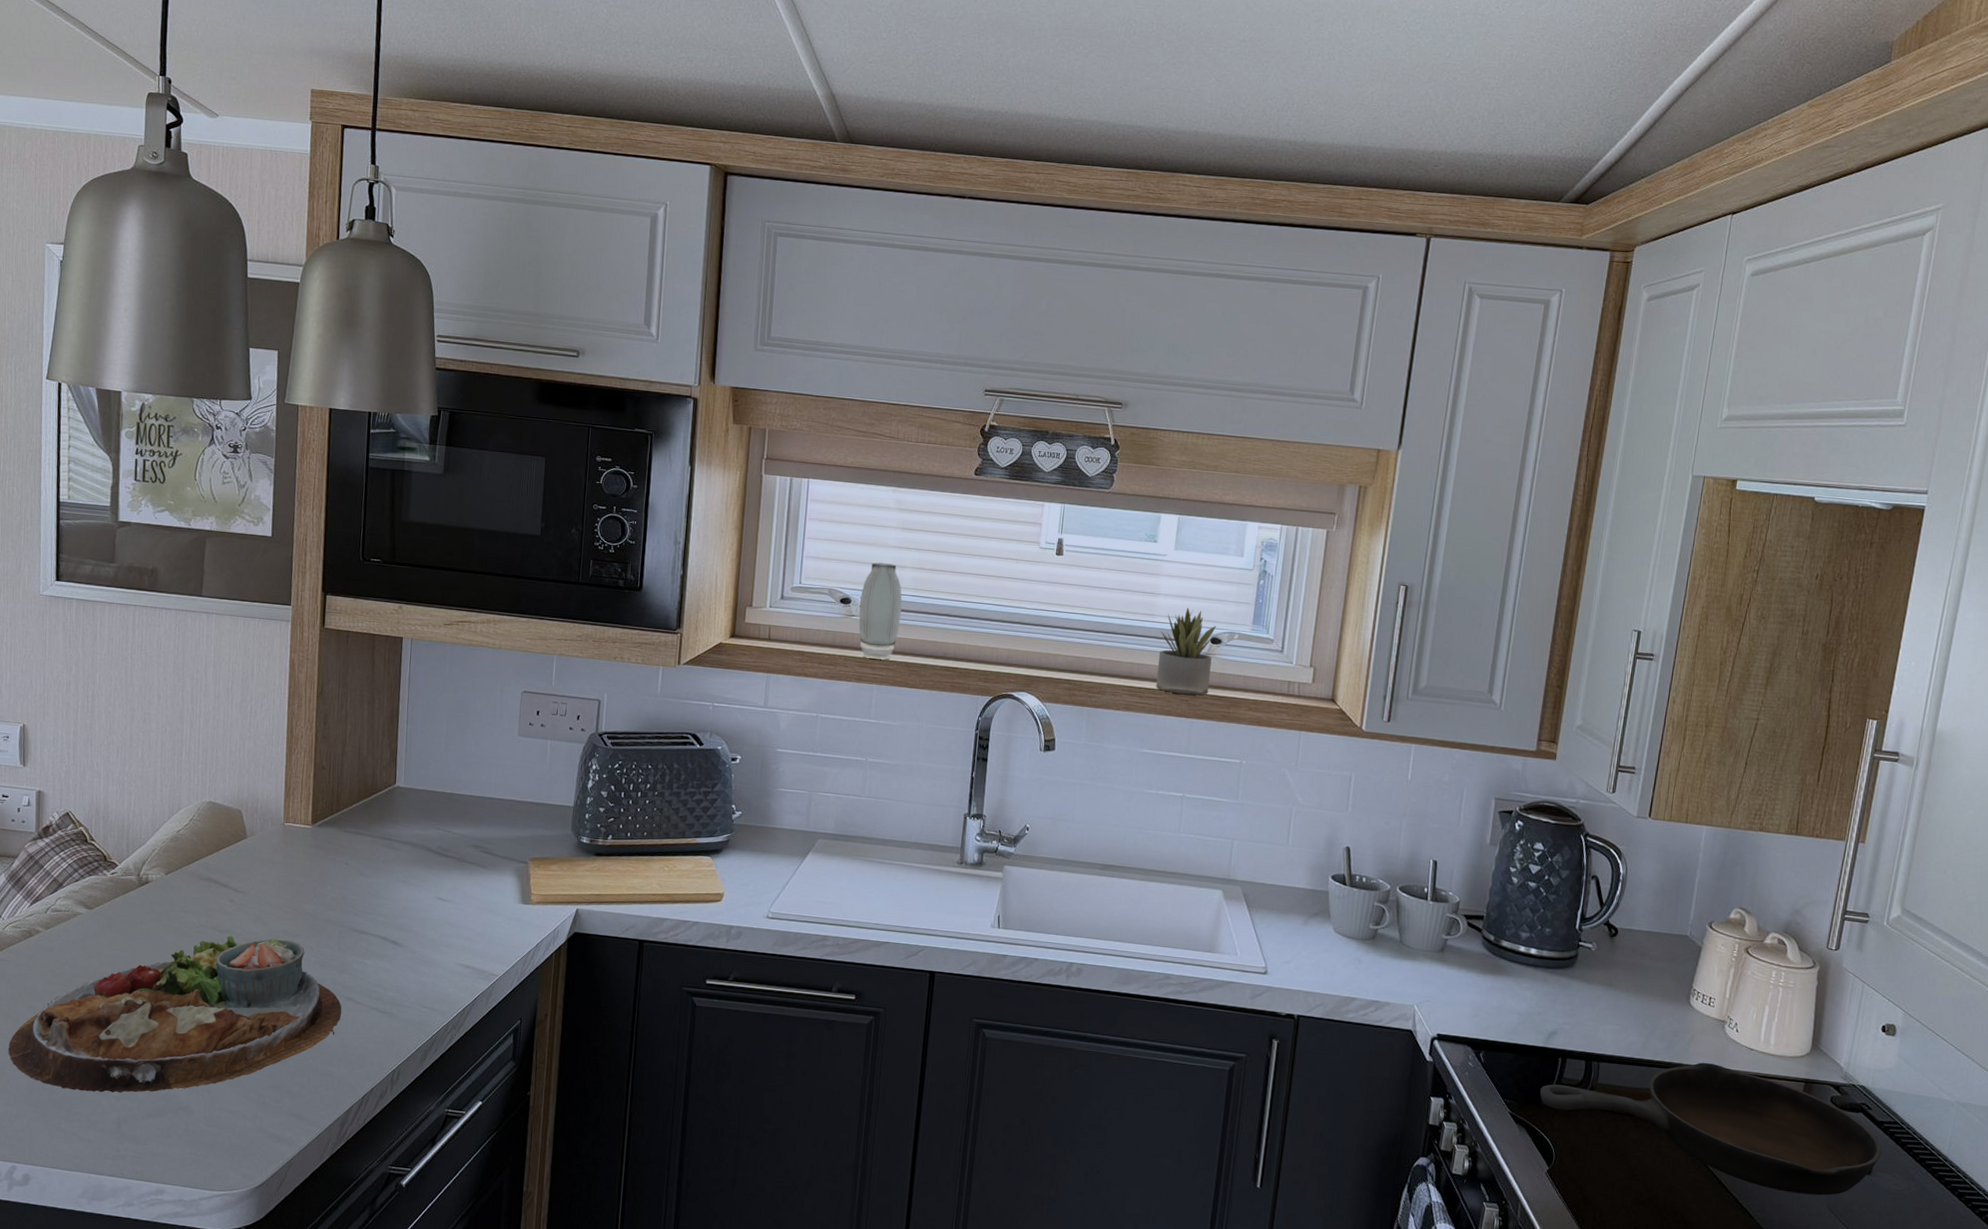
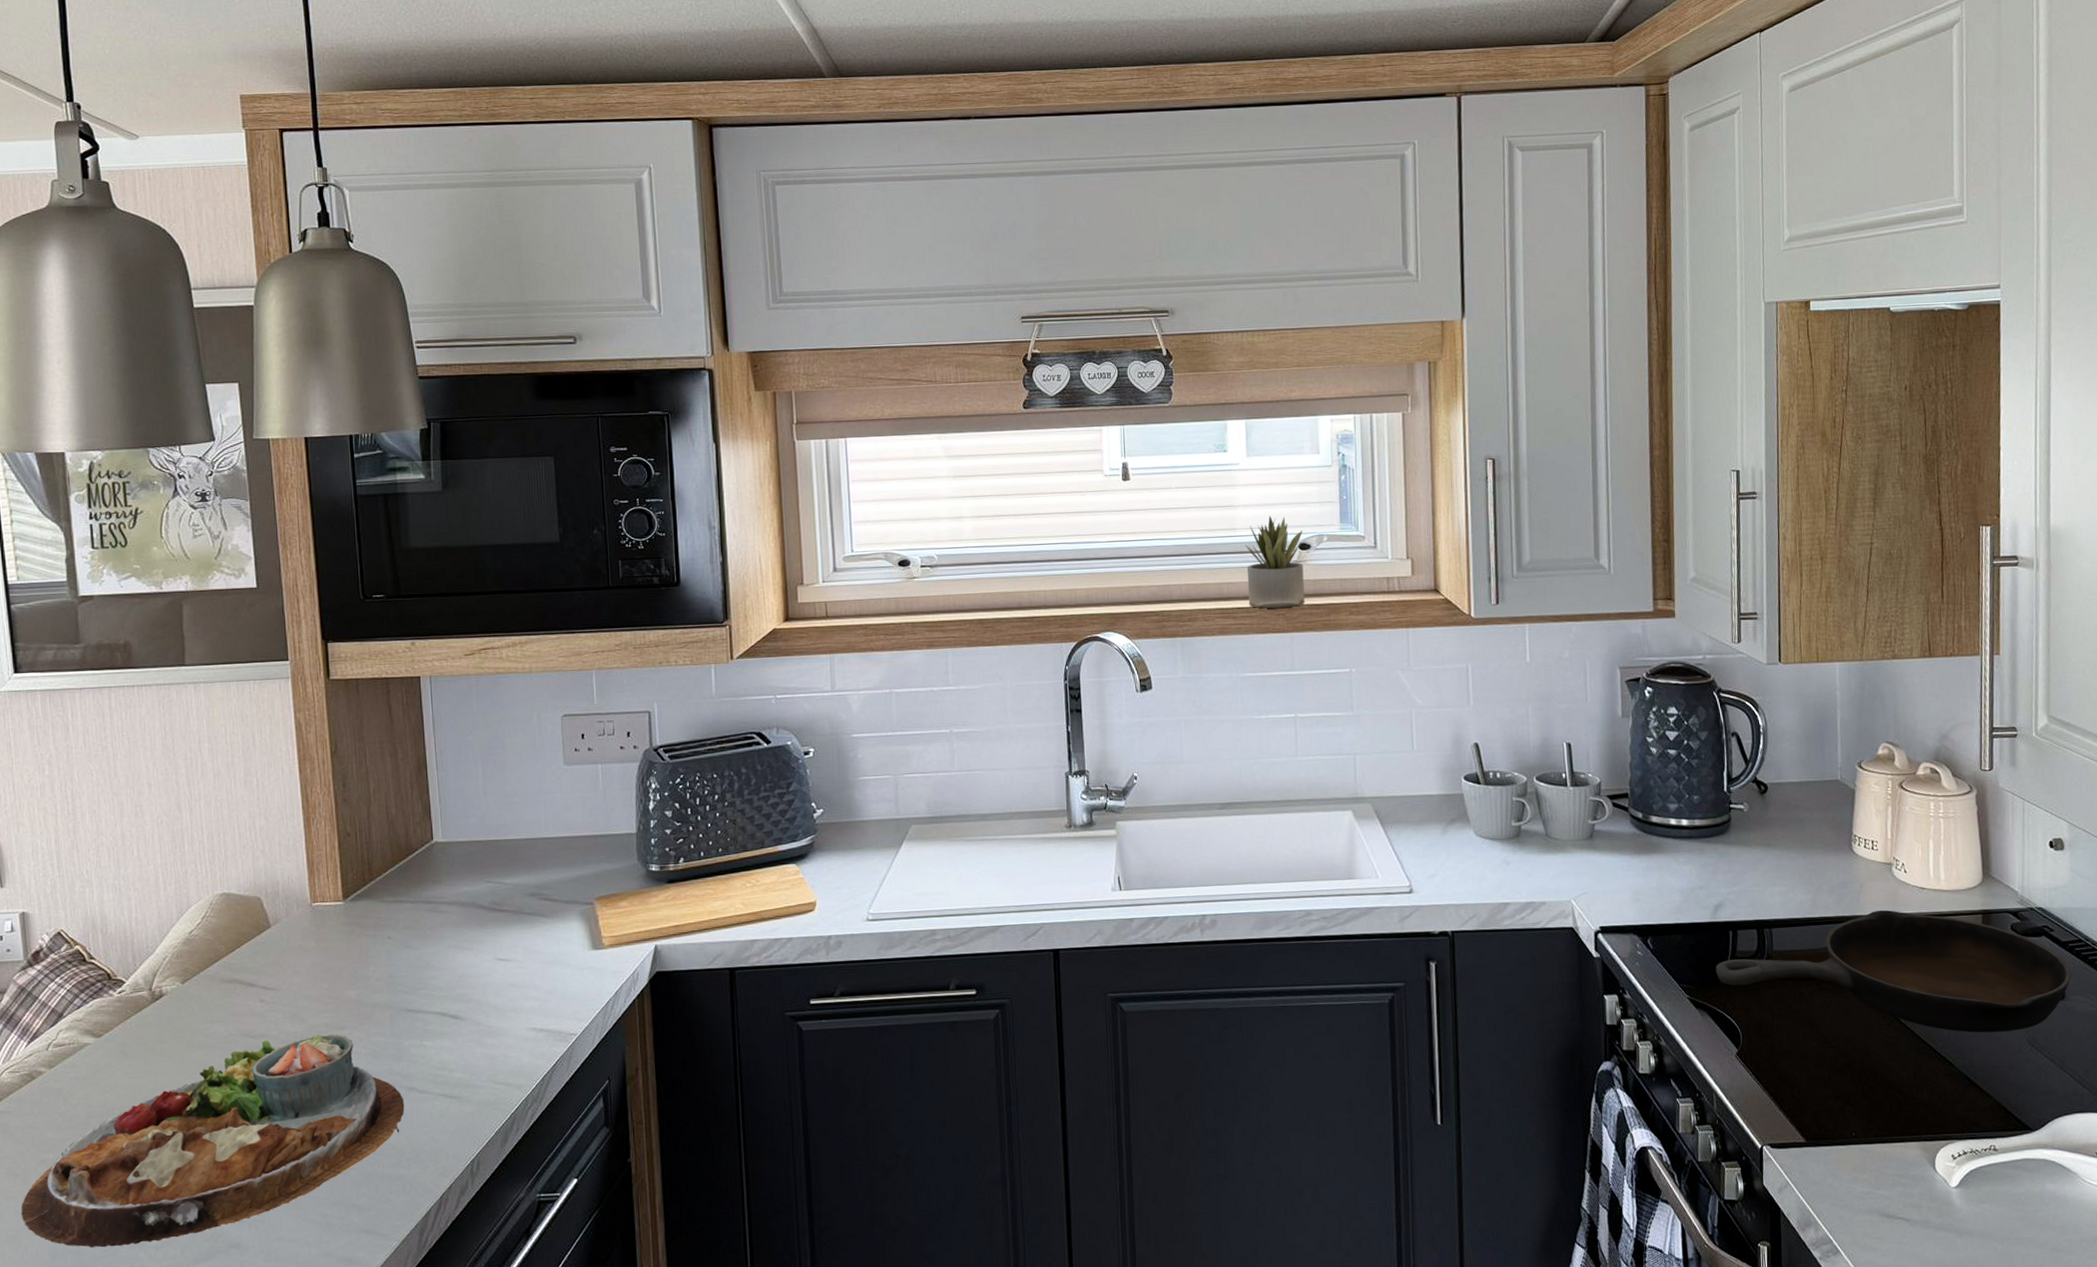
vase: present [858,562,902,660] -> none [919,516,967,621]

